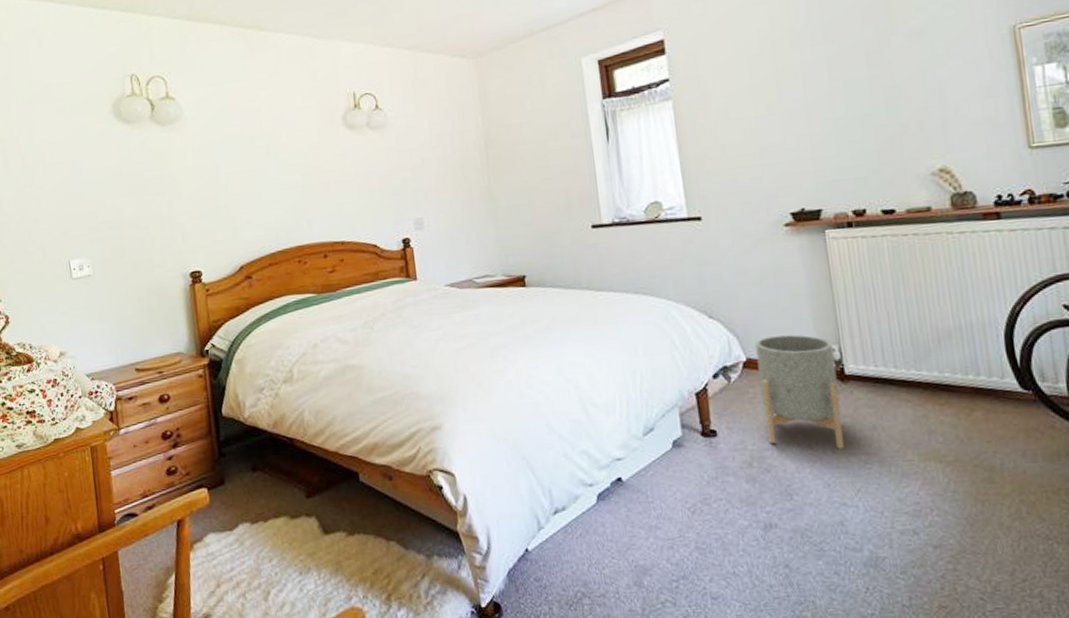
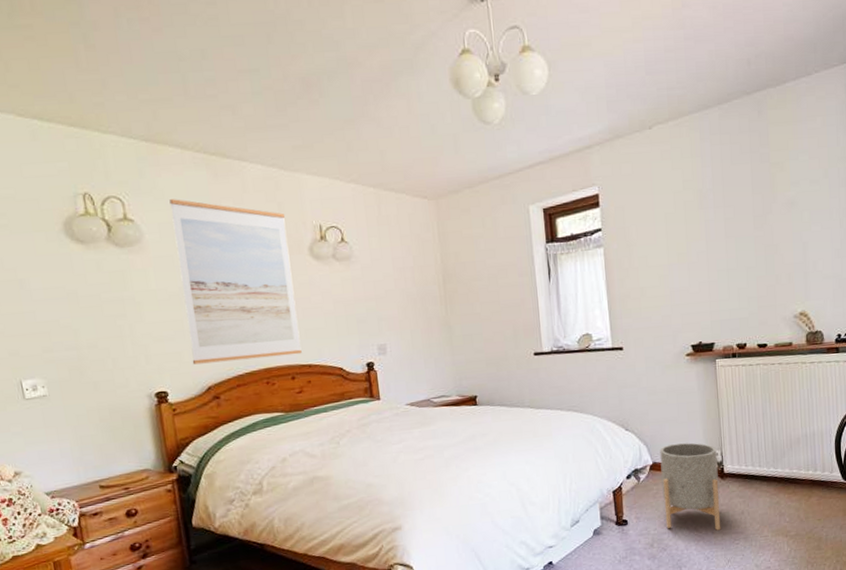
wall art: none [208,74,335,243] -> present [169,199,302,365]

